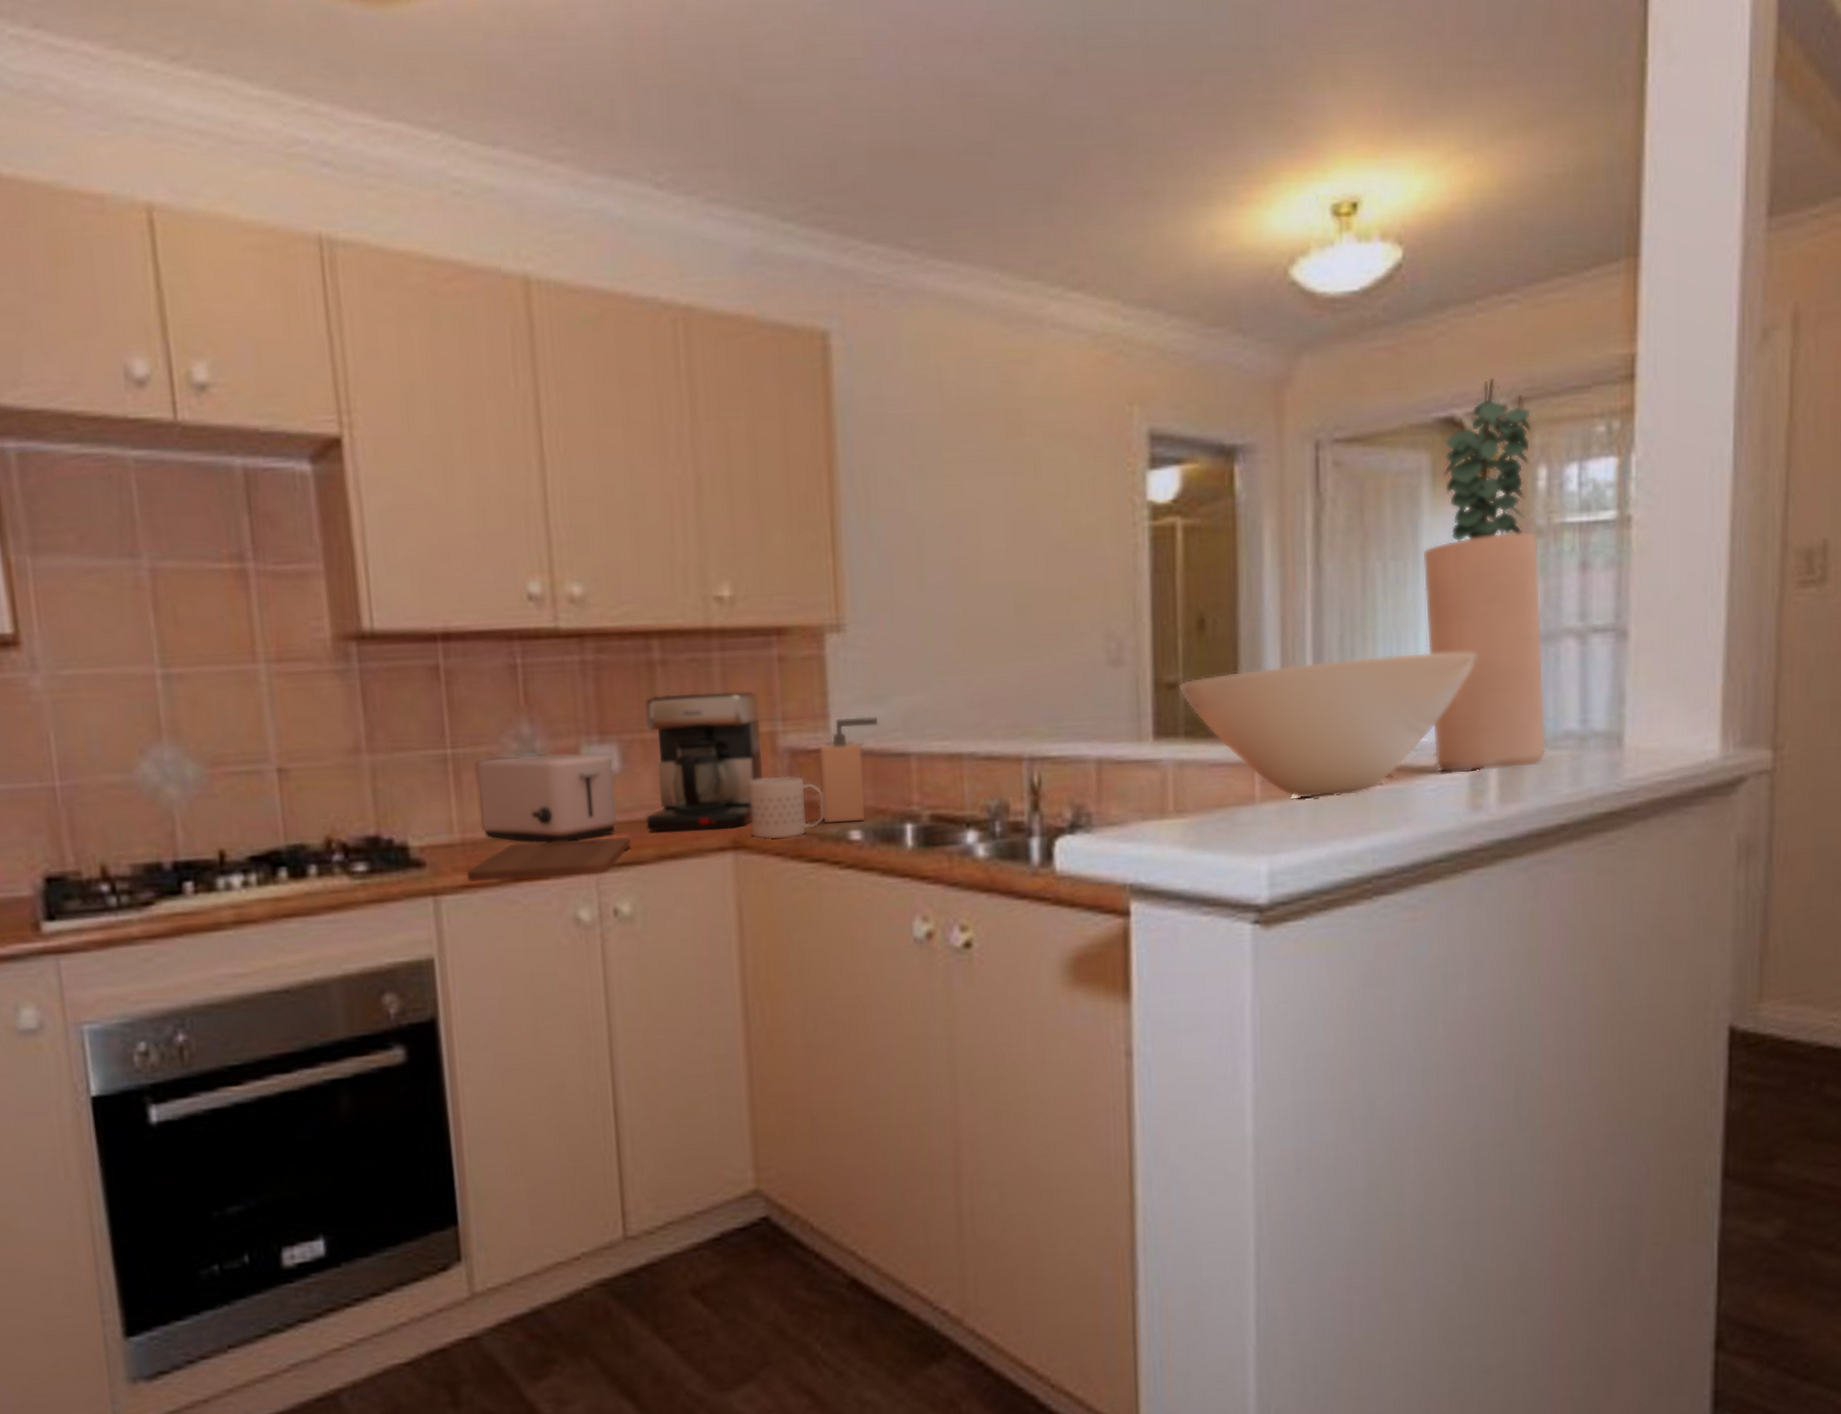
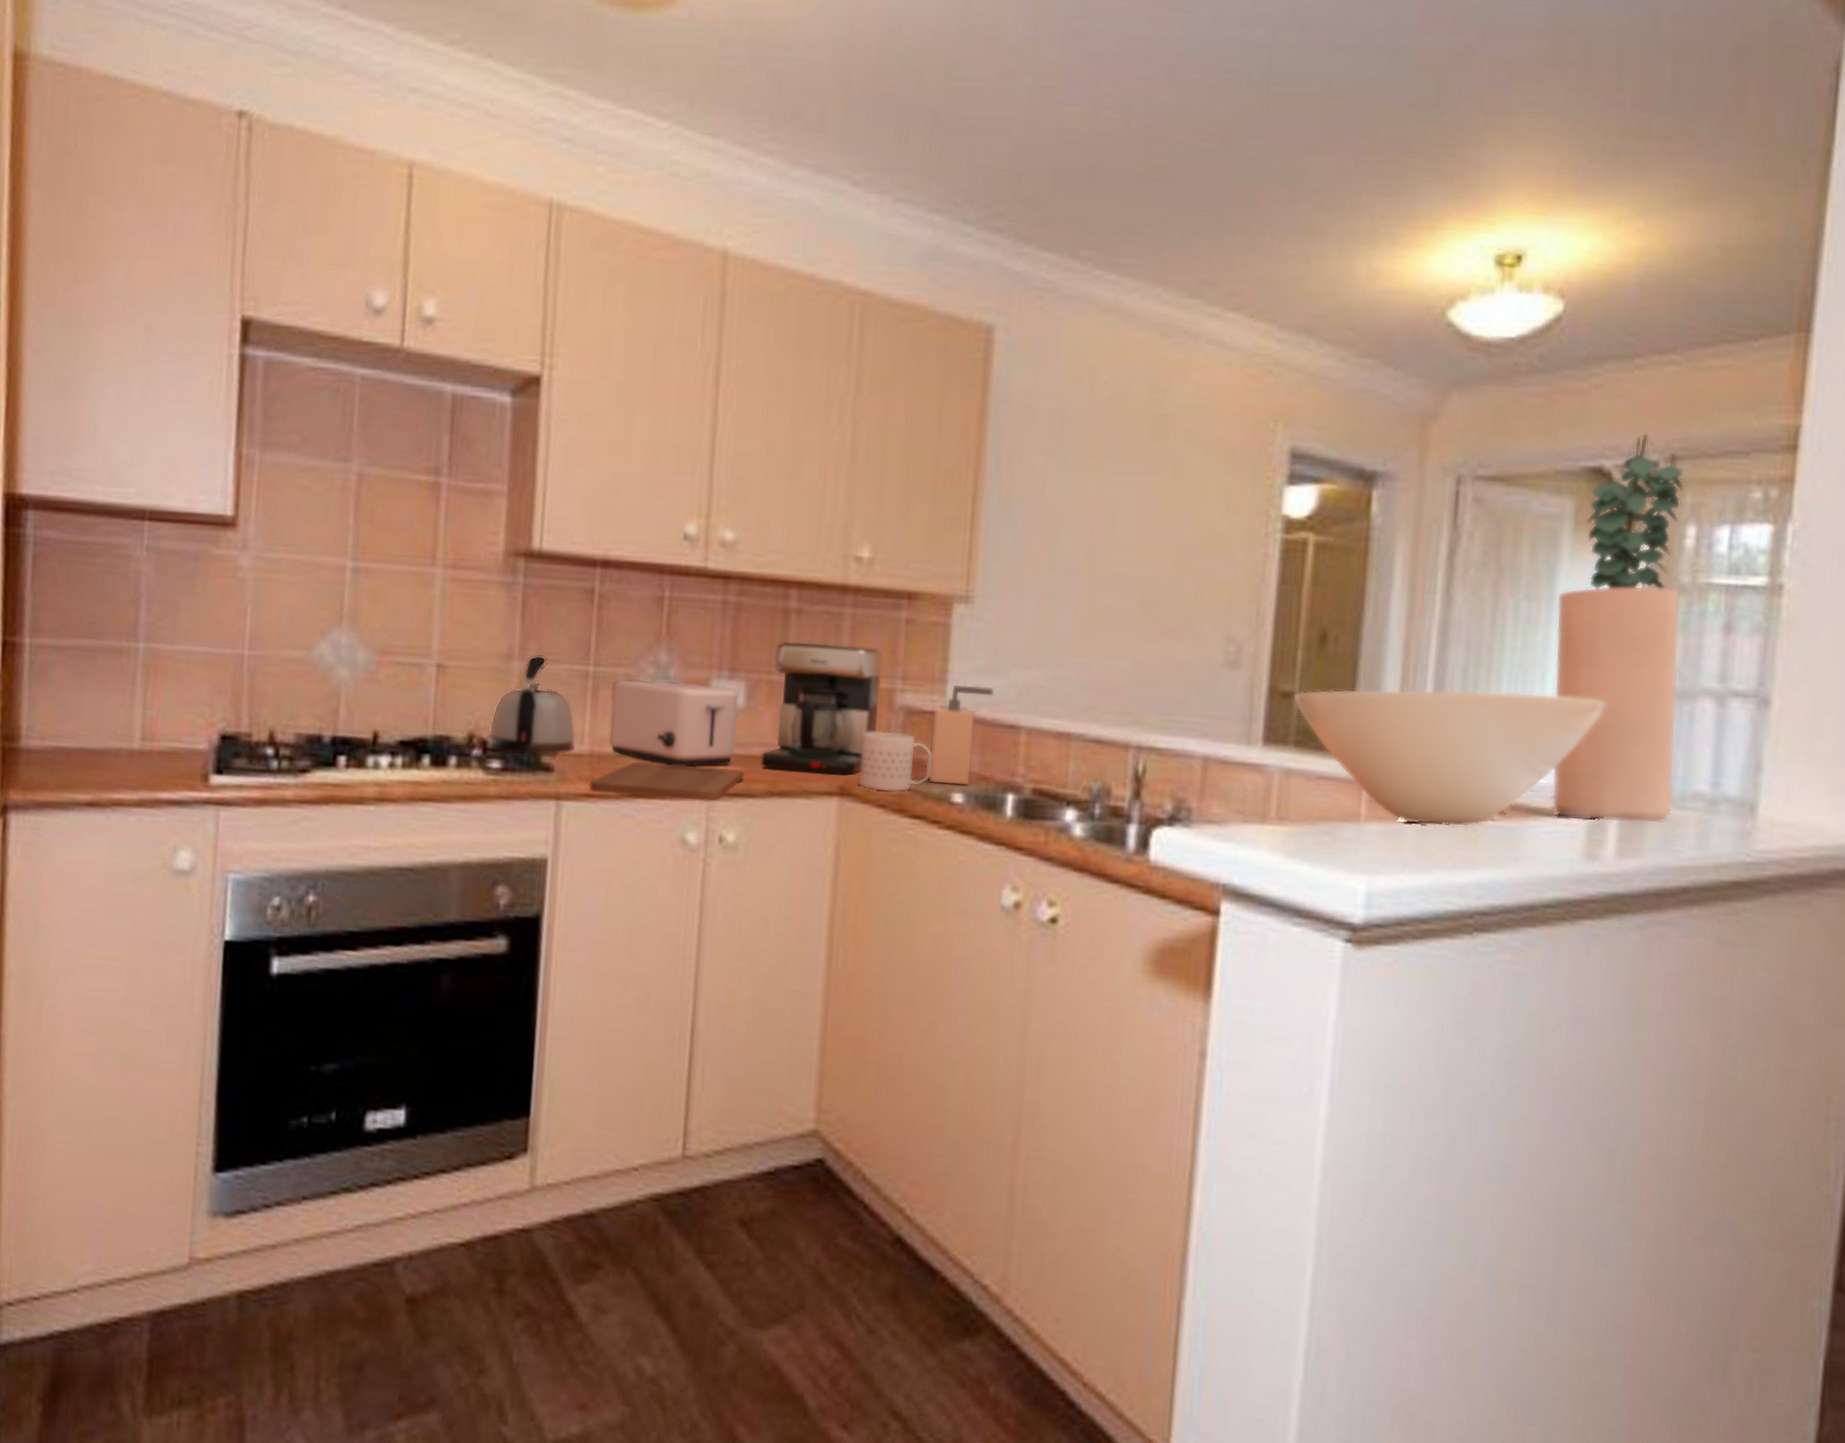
kettle: none [347,744,446,854] -> present [487,655,576,759]

